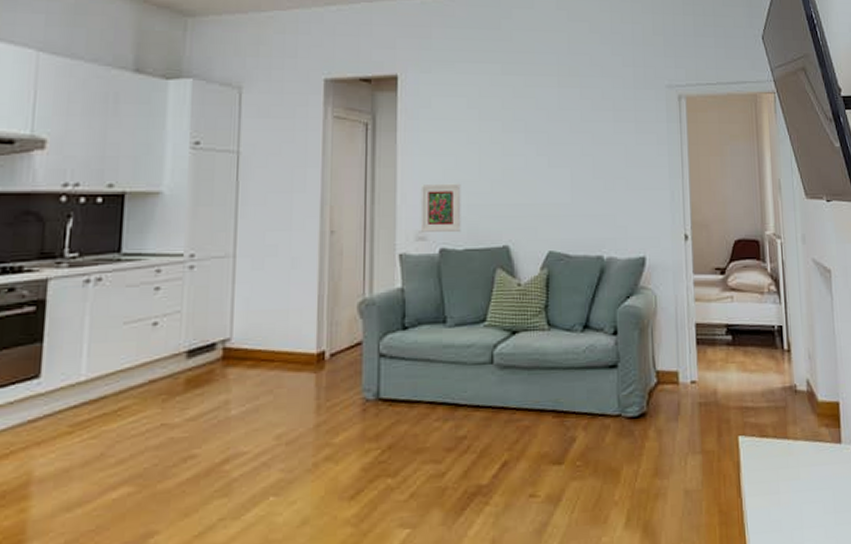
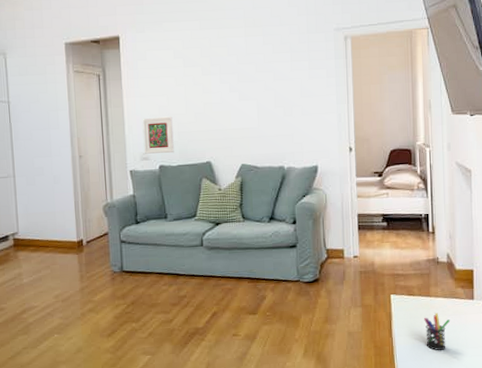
pen holder: none [781,462,814,516] -> present [424,313,451,350]

